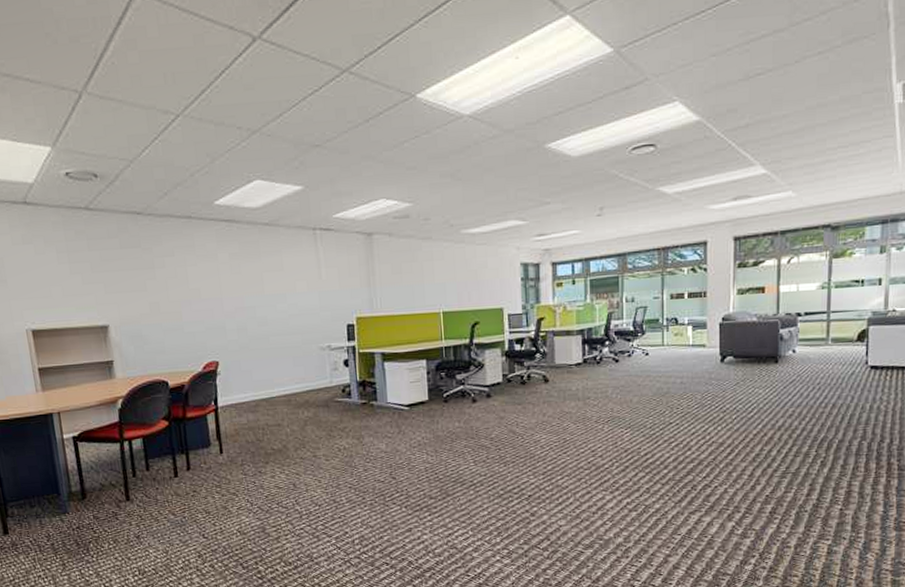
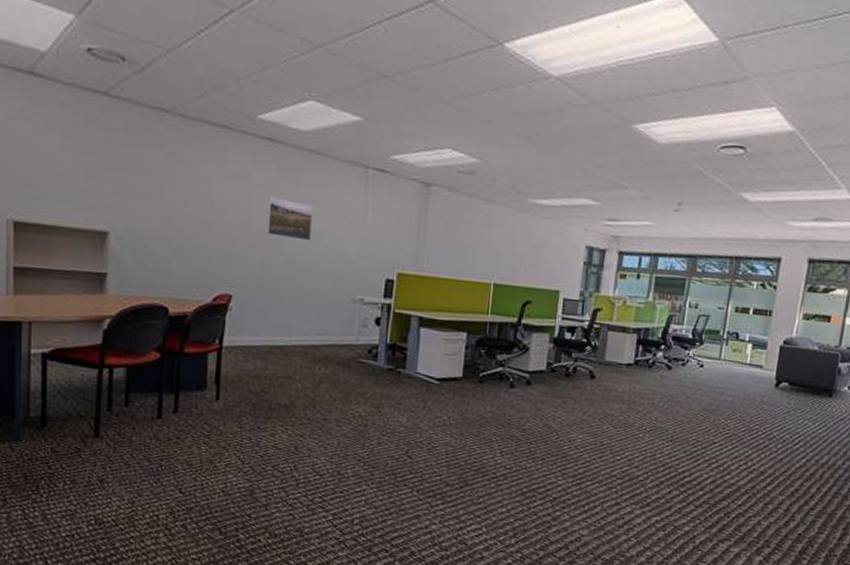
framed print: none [235,270,276,304] -> present [266,197,313,241]

